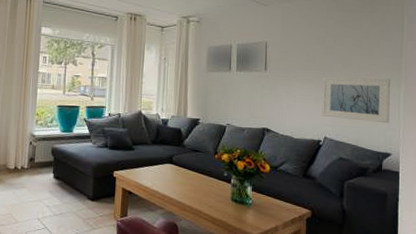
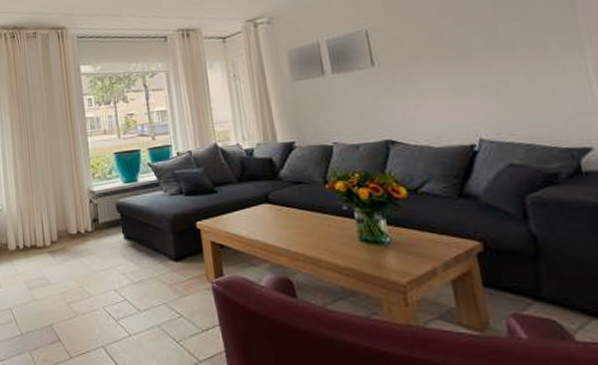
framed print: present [322,77,390,124] -> none [459,44,578,112]

